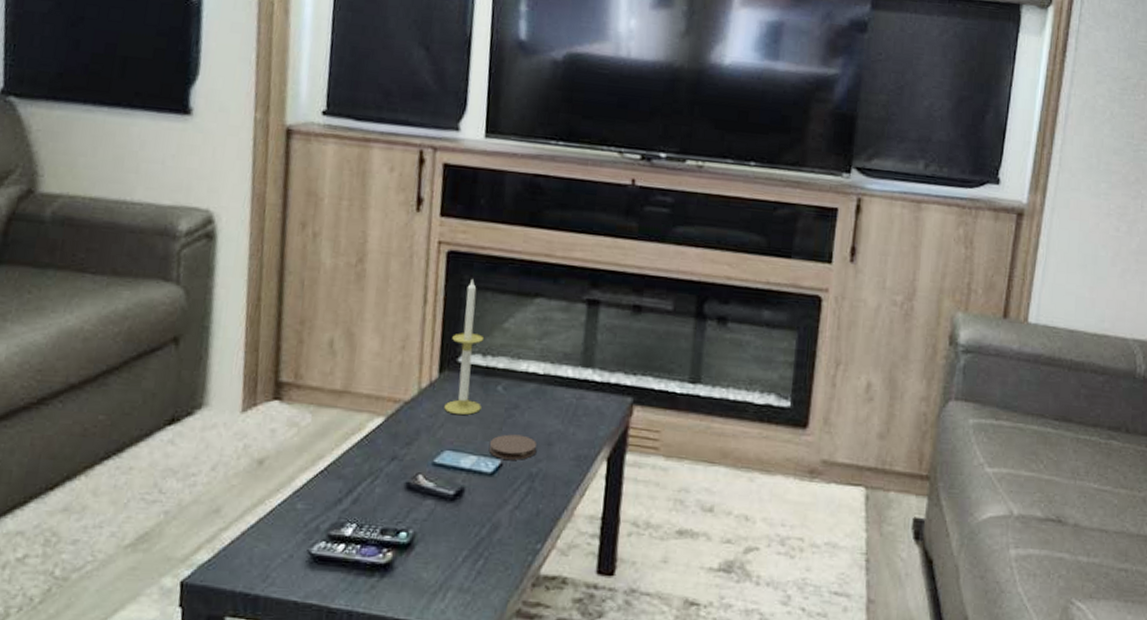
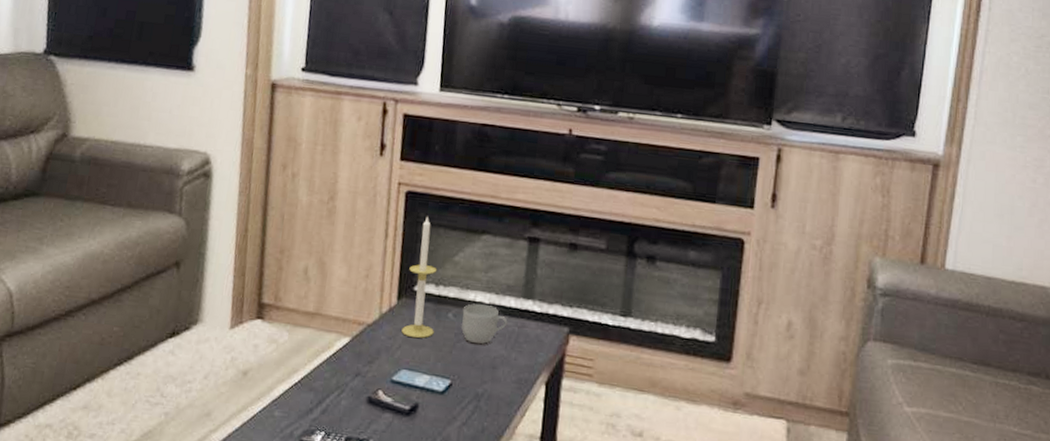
coaster: present [488,434,537,460] -> none [440,357,483,381]
mug: none [511,375,565,420] -> present [460,304,508,345]

